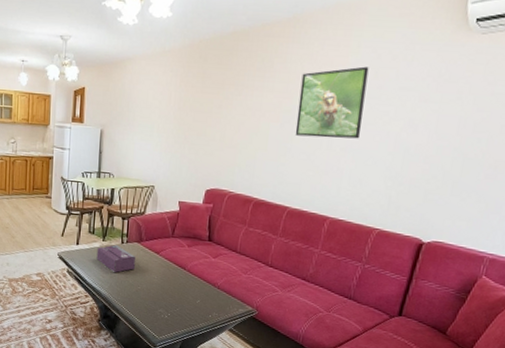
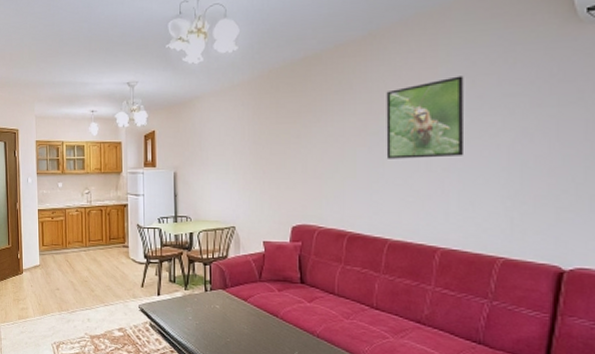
tissue box: present [96,245,136,273] -> none [179,293,223,325]

